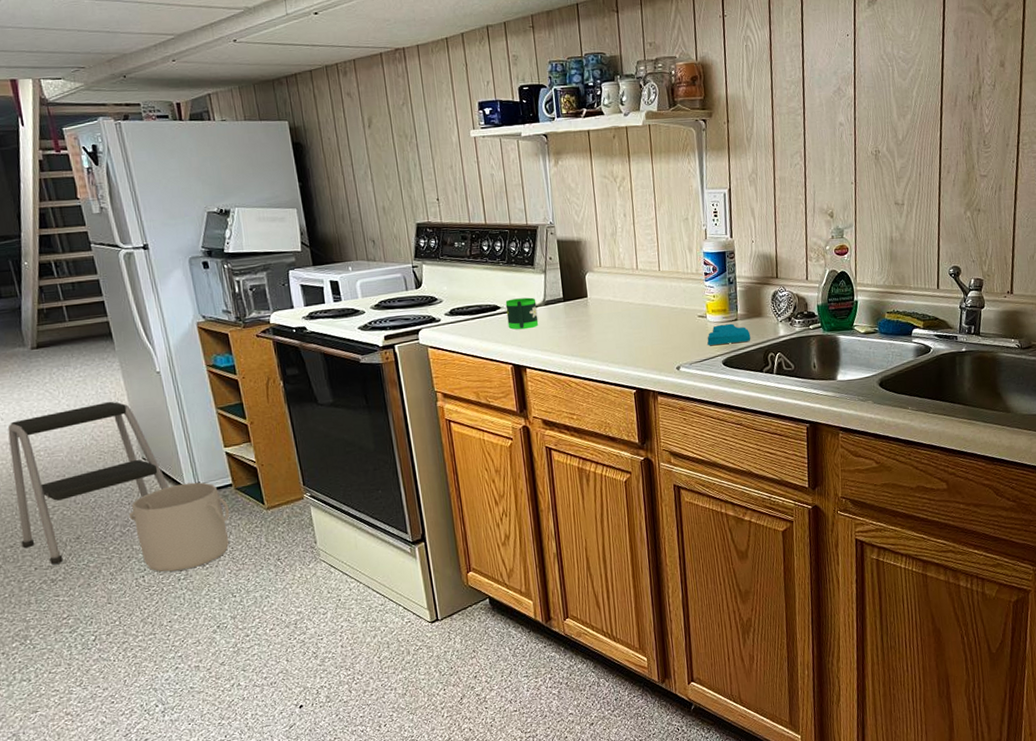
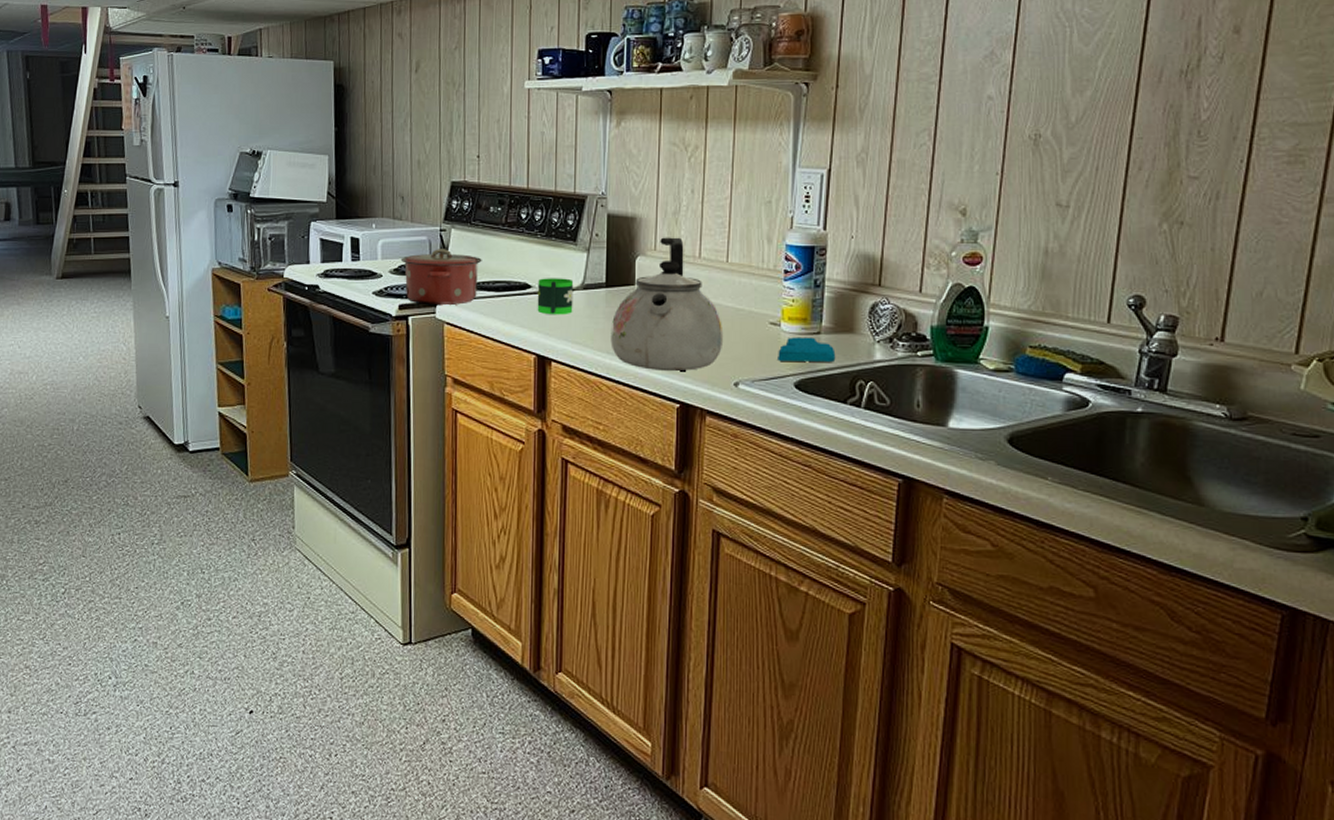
step stool: present [7,401,169,564] -> none [15,341,159,505]
bucket: present [128,482,230,572] -> none [116,439,213,534]
casserole: none [379,283,454,333] -> present [400,249,482,306]
kettle: none [572,254,665,365] -> present [610,237,724,372]

